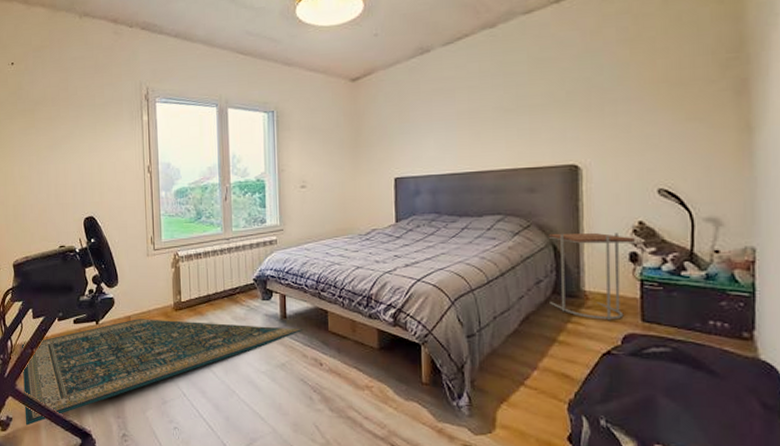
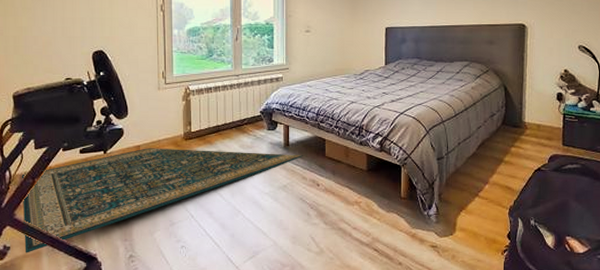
side table: present [548,233,635,321] -> none [500,77,561,145]

